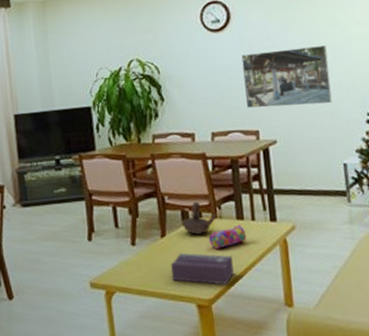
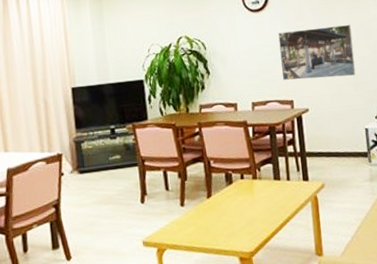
tissue box: present [171,253,234,285] -> none [216,211,272,239]
teapot: present [183,201,218,235] -> none [227,165,258,195]
pencil case: present [208,224,247,249] -> none [249,184,283,207]

